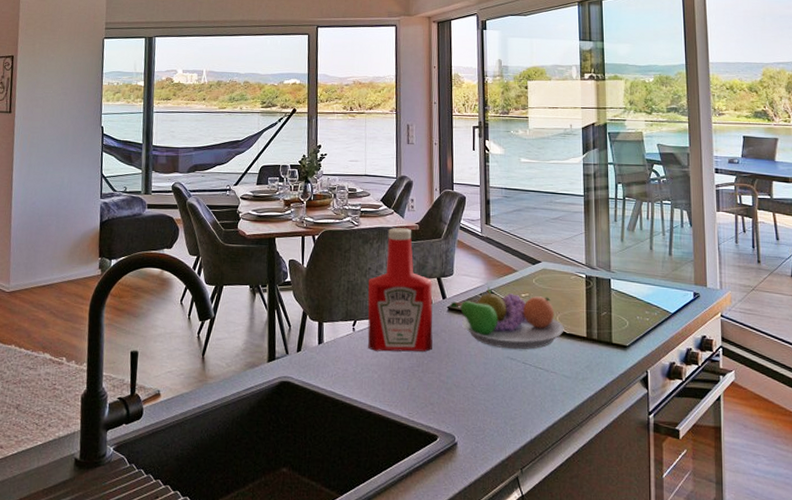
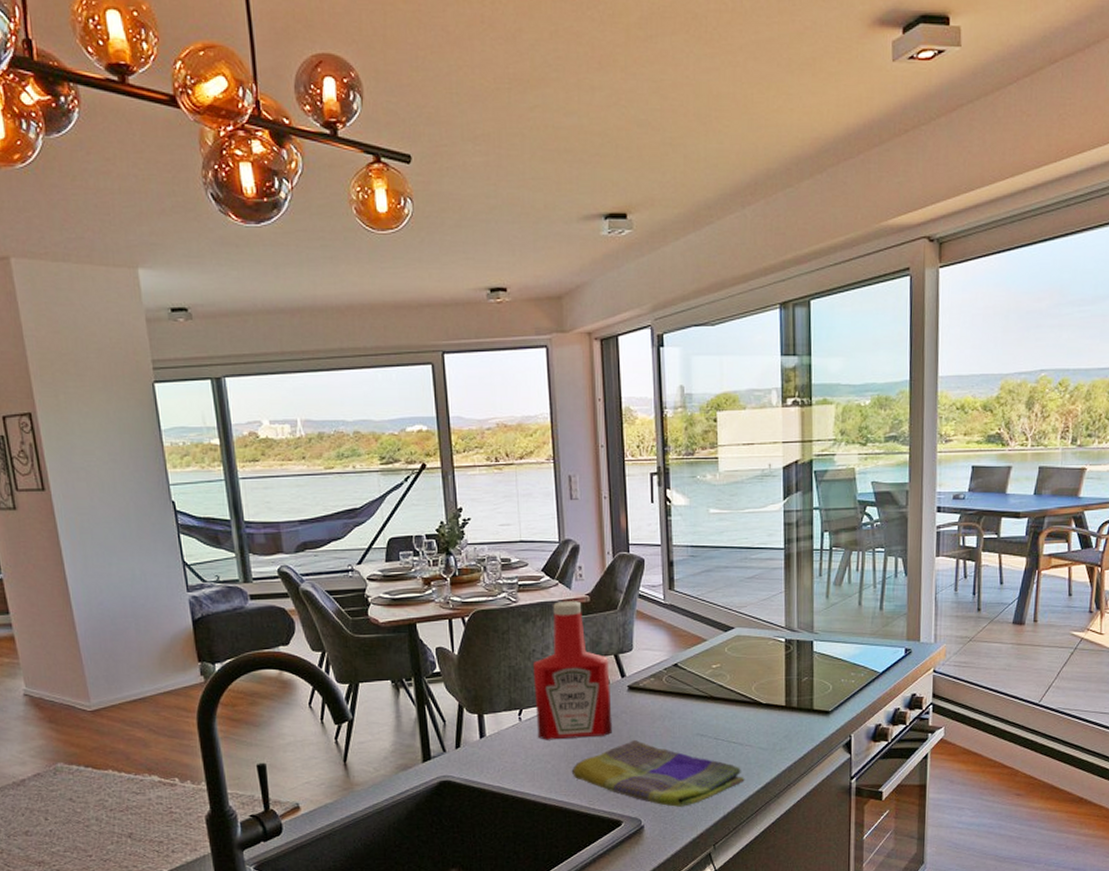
dish towel: none [395,357,550,427] -> present [571,739,745,807]
fruit bowl: present [450,286,564,350] -> none [630,659,760,726]

